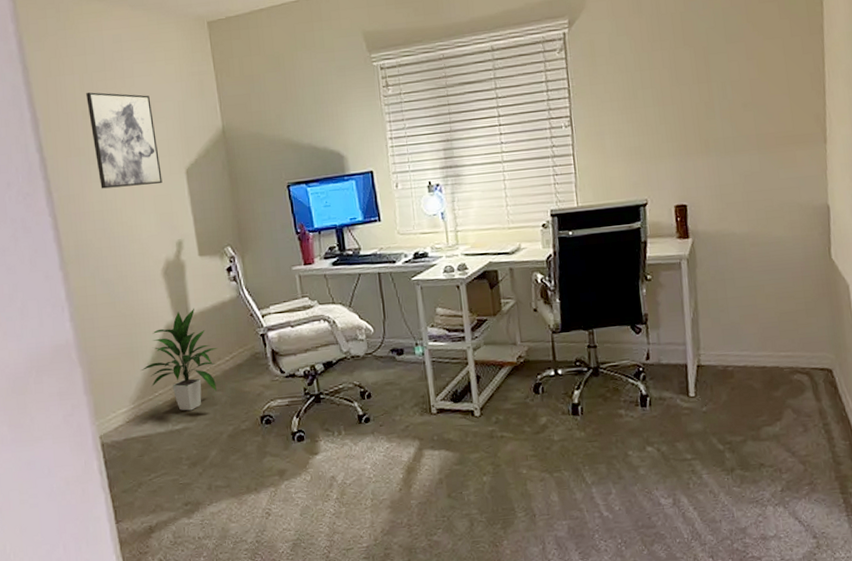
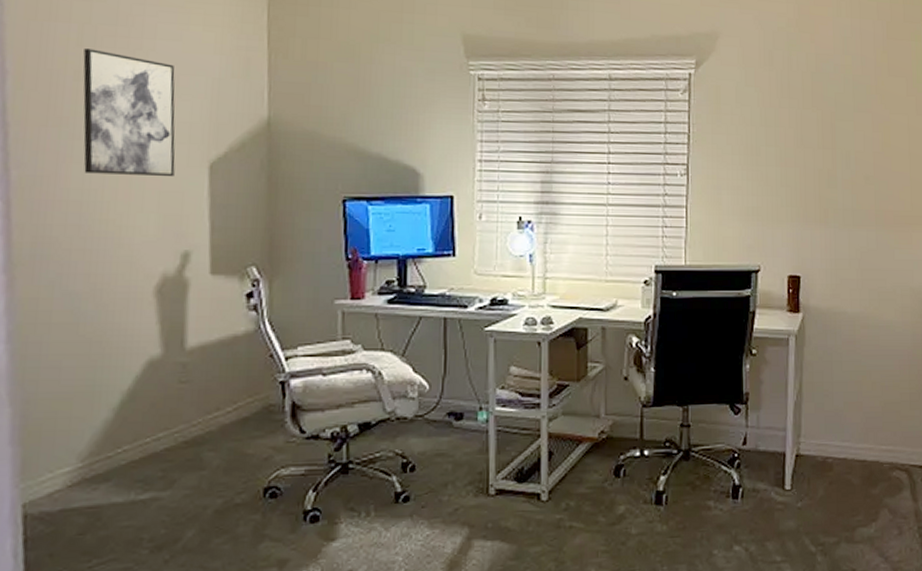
indoor plant: present [141,308,217,411] -> none [102,340,217,476]

